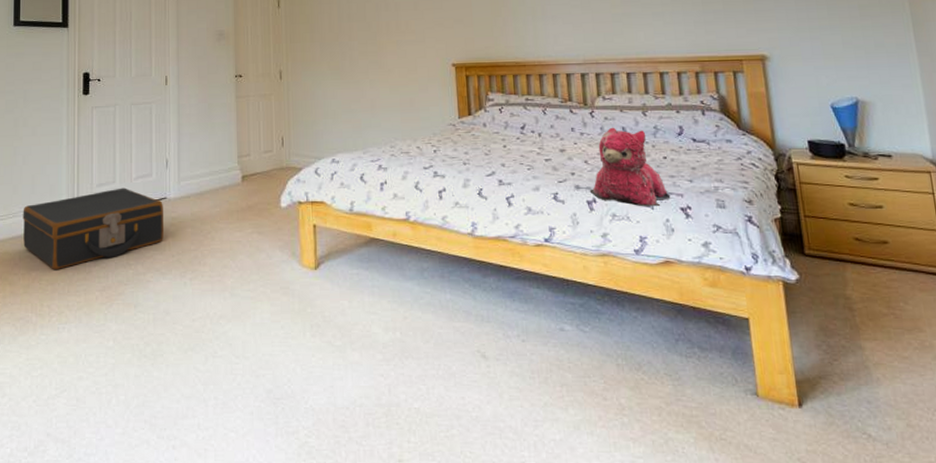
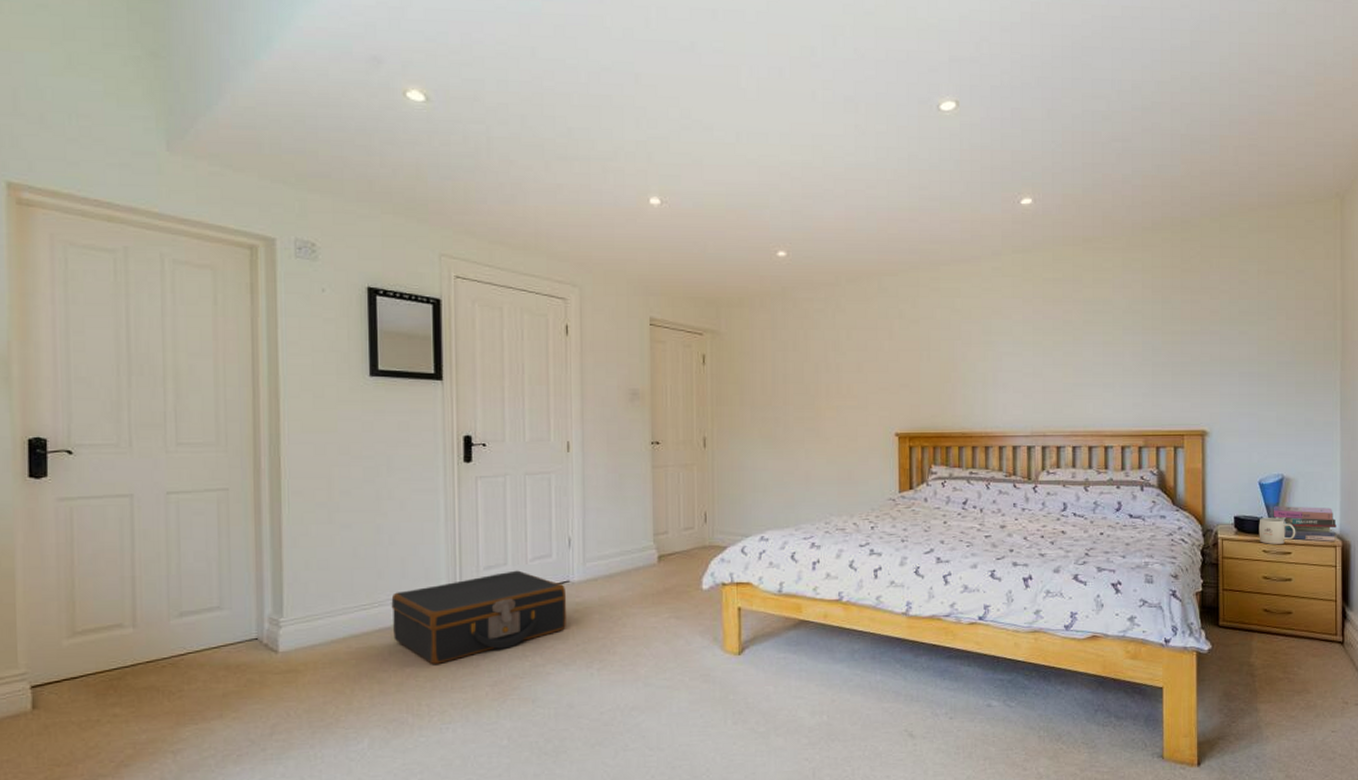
stuffed animal: present [589,127,671,207] -> none [1026,502,1103,583]
mug: none [836,142,881,170] -> present [1259,518,1296,545]
books: none [850,129,929,167] -> present [1273,505,1337,541]

